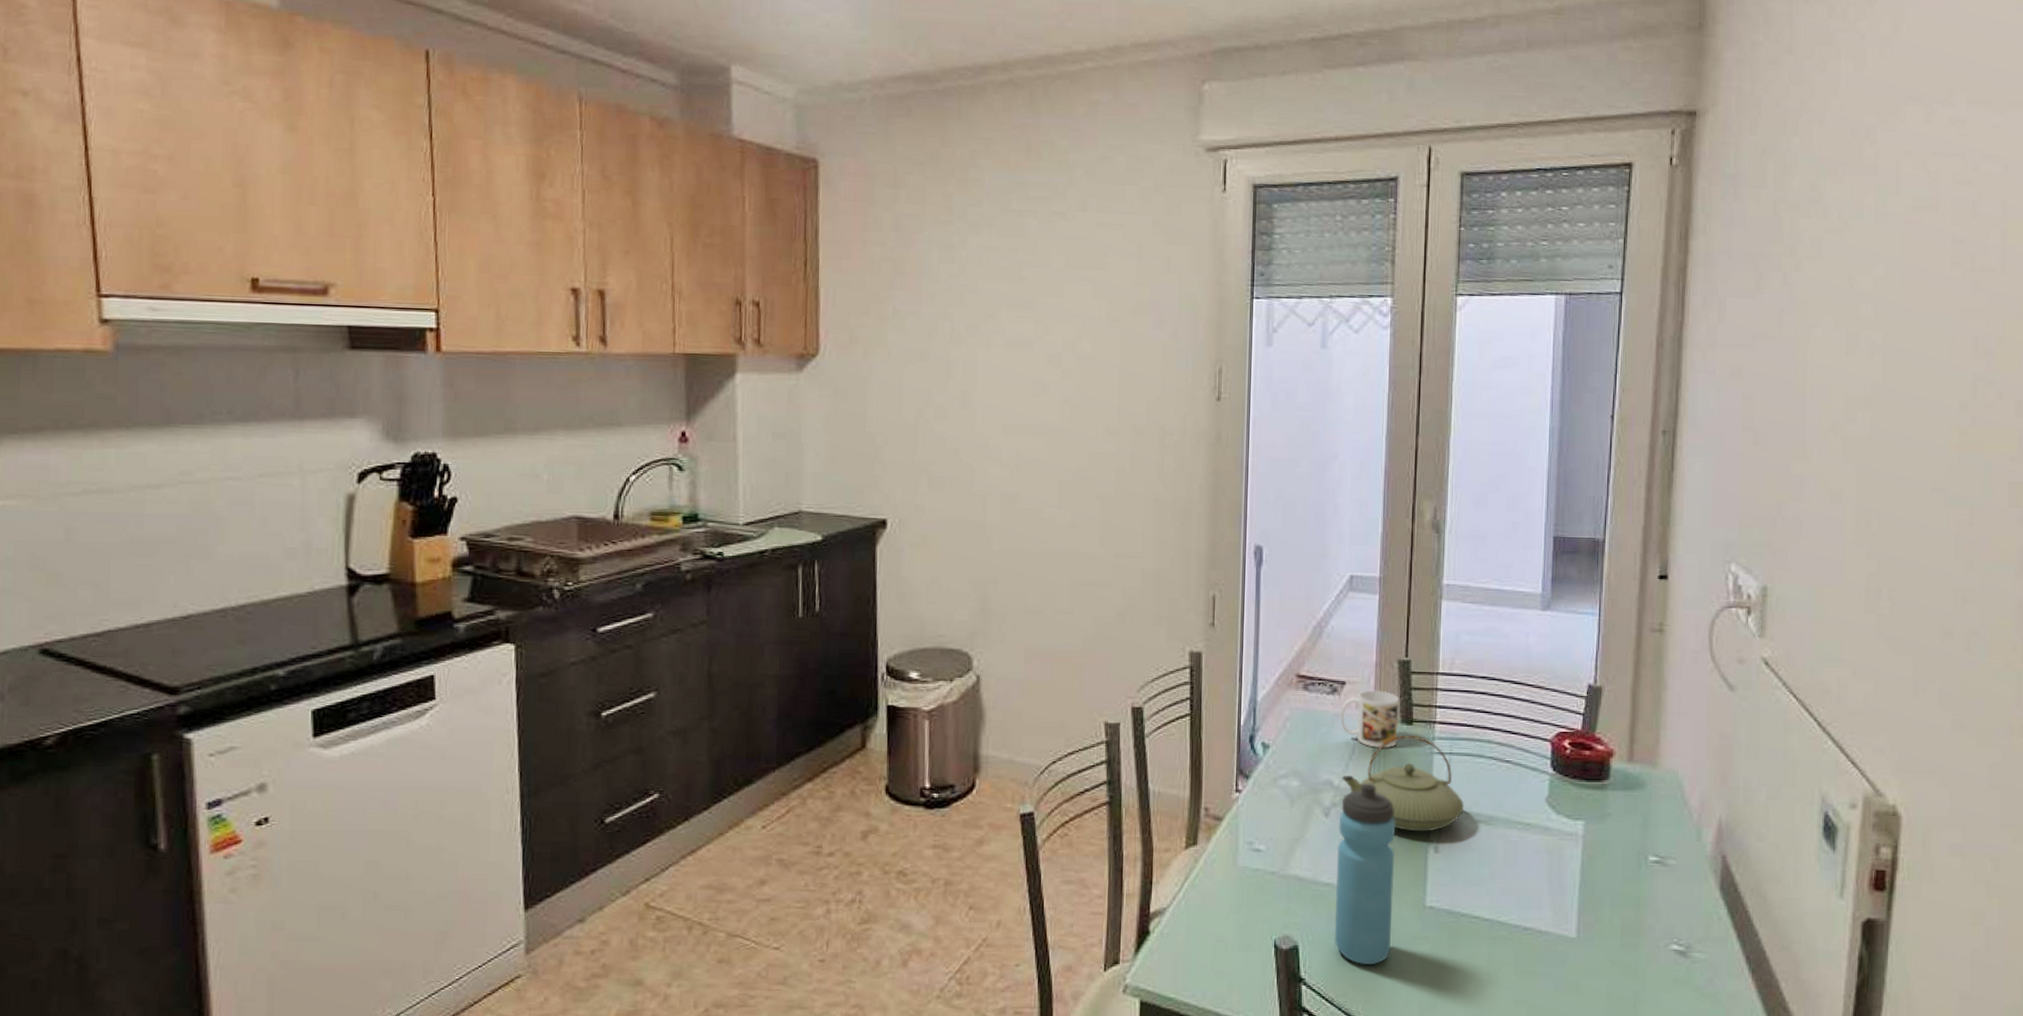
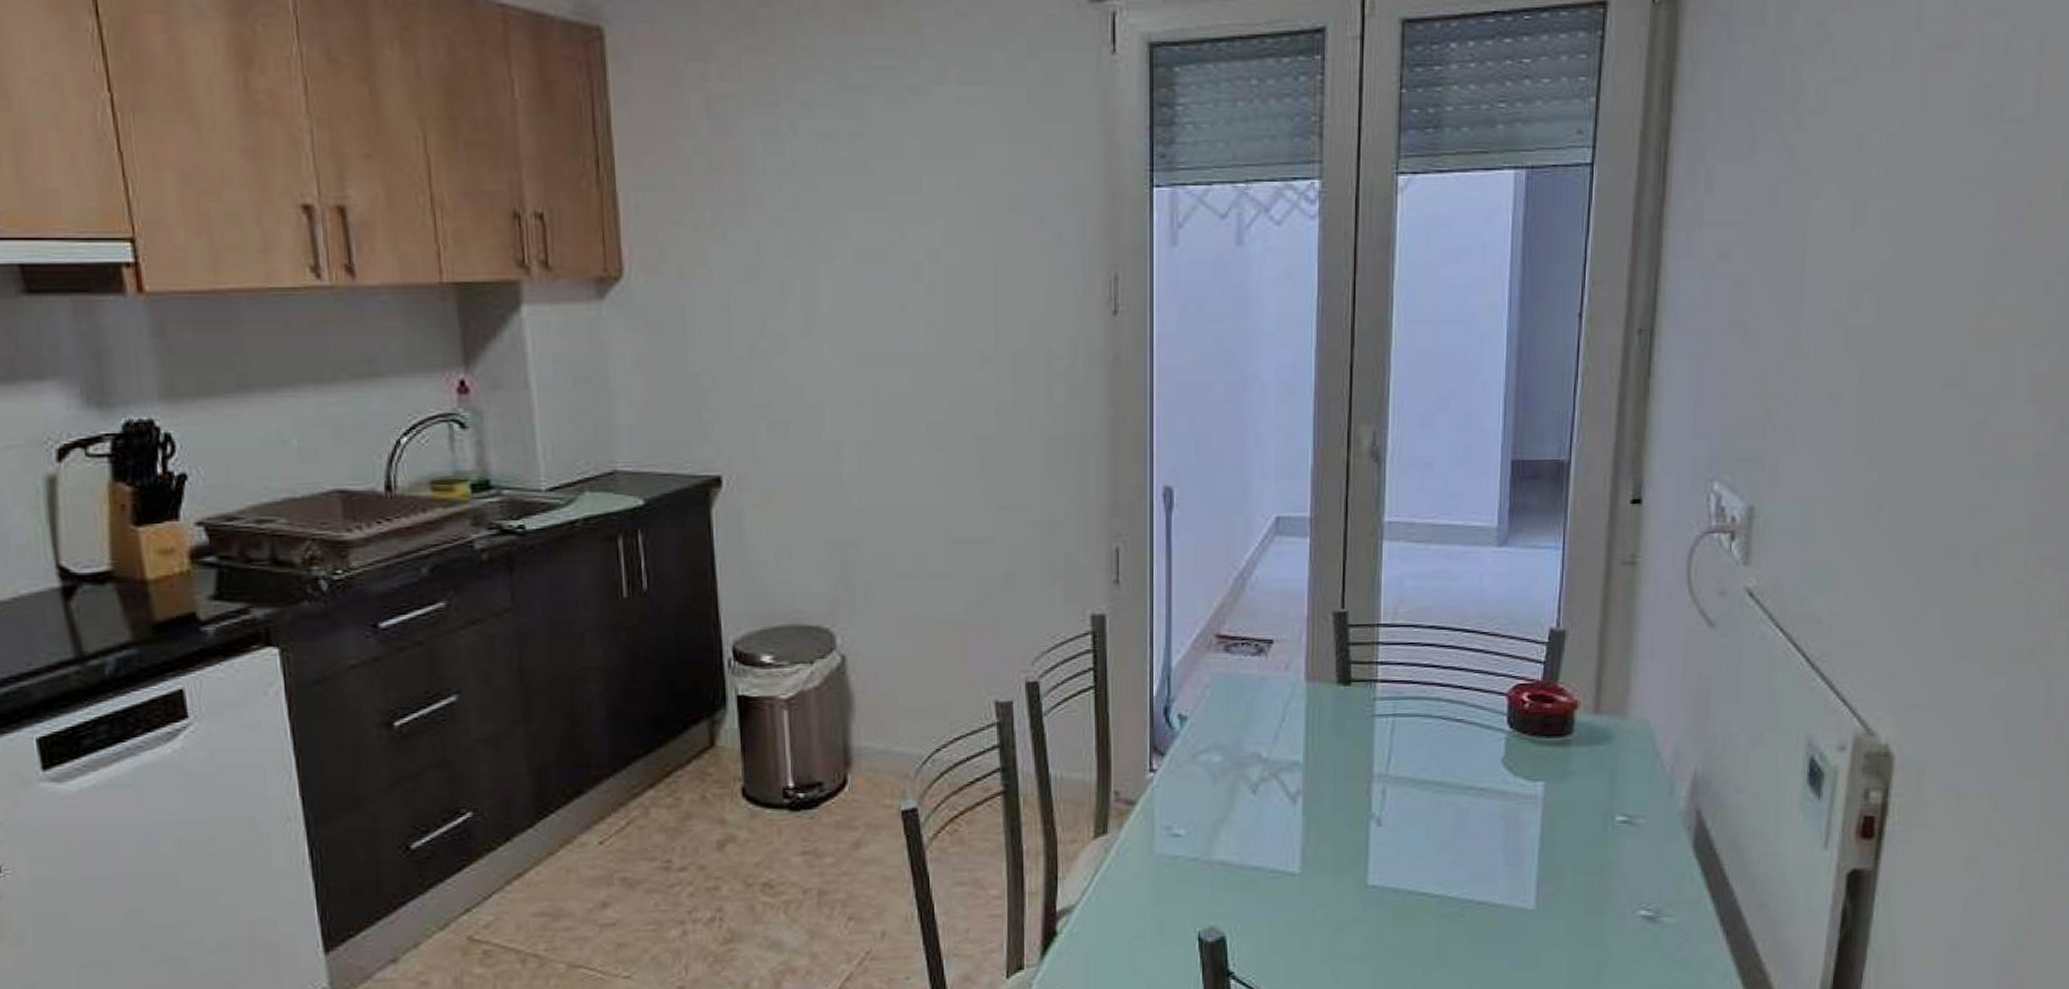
water bottle: present [1334,783,1395,965] -> none [1265,753,1333,954]
mug: present [1339,690,1399,749] -> none [1267,647,1334,714]
teapot: present [1342,735,1465,832] -> none [1271,697,1410,805]

